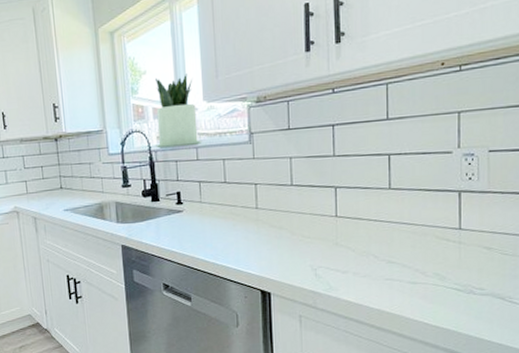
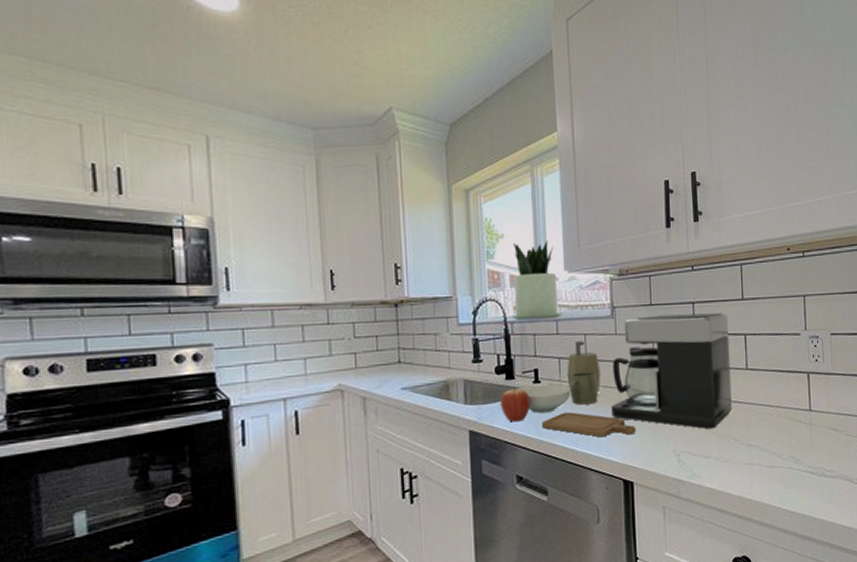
fruit: none [147,208,175,238] -> present [500,387,531,422]
bowl: none [161,205,212,231] -> present [517,384,572,413]
chopping board: none [185,229,274,253] -> present [542,412,636,438]
soap dispenser: none [207,166,240,213] -> present [567,341,601,393]
mug: none [210,193,237,224] -> present [570,371,598,405]
coffee maker: none [249,134,372,247] -> present [611,313,732,430]

